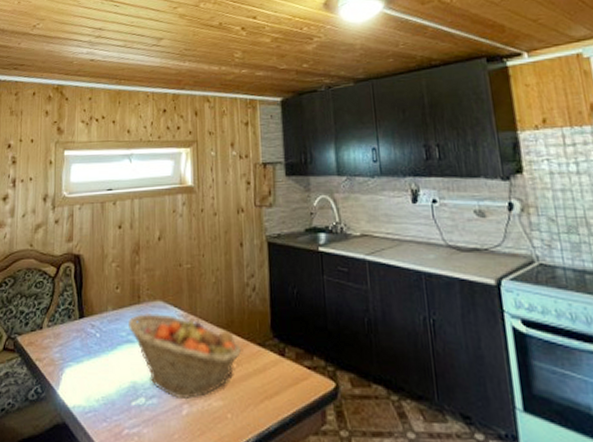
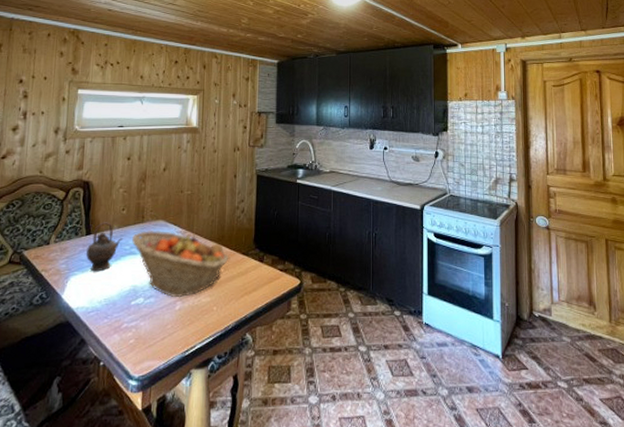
teapot: none [81,303,118,363] -> present [86,222,122,272]

